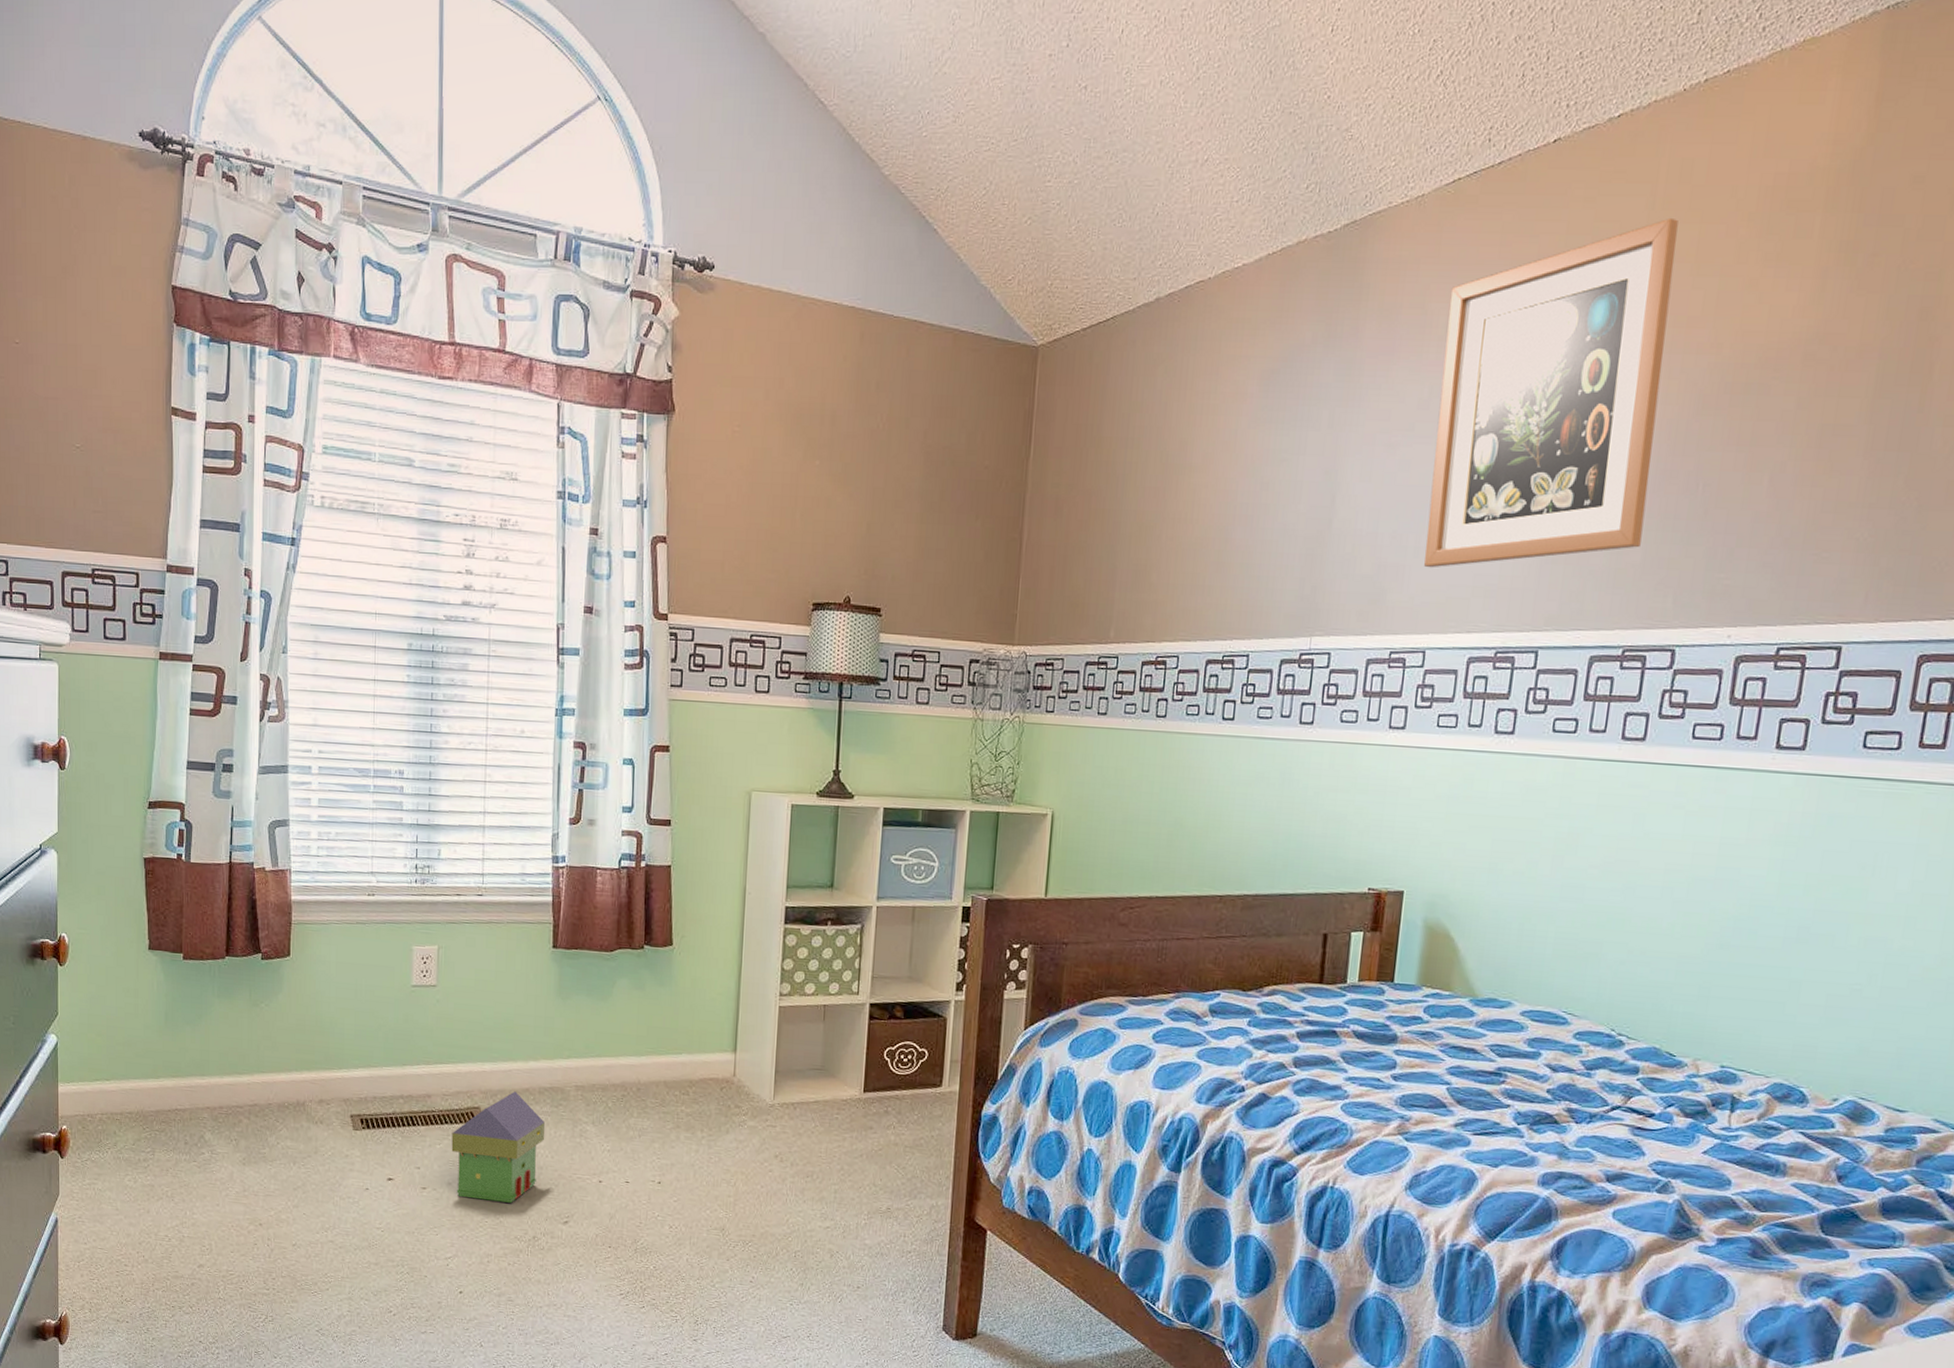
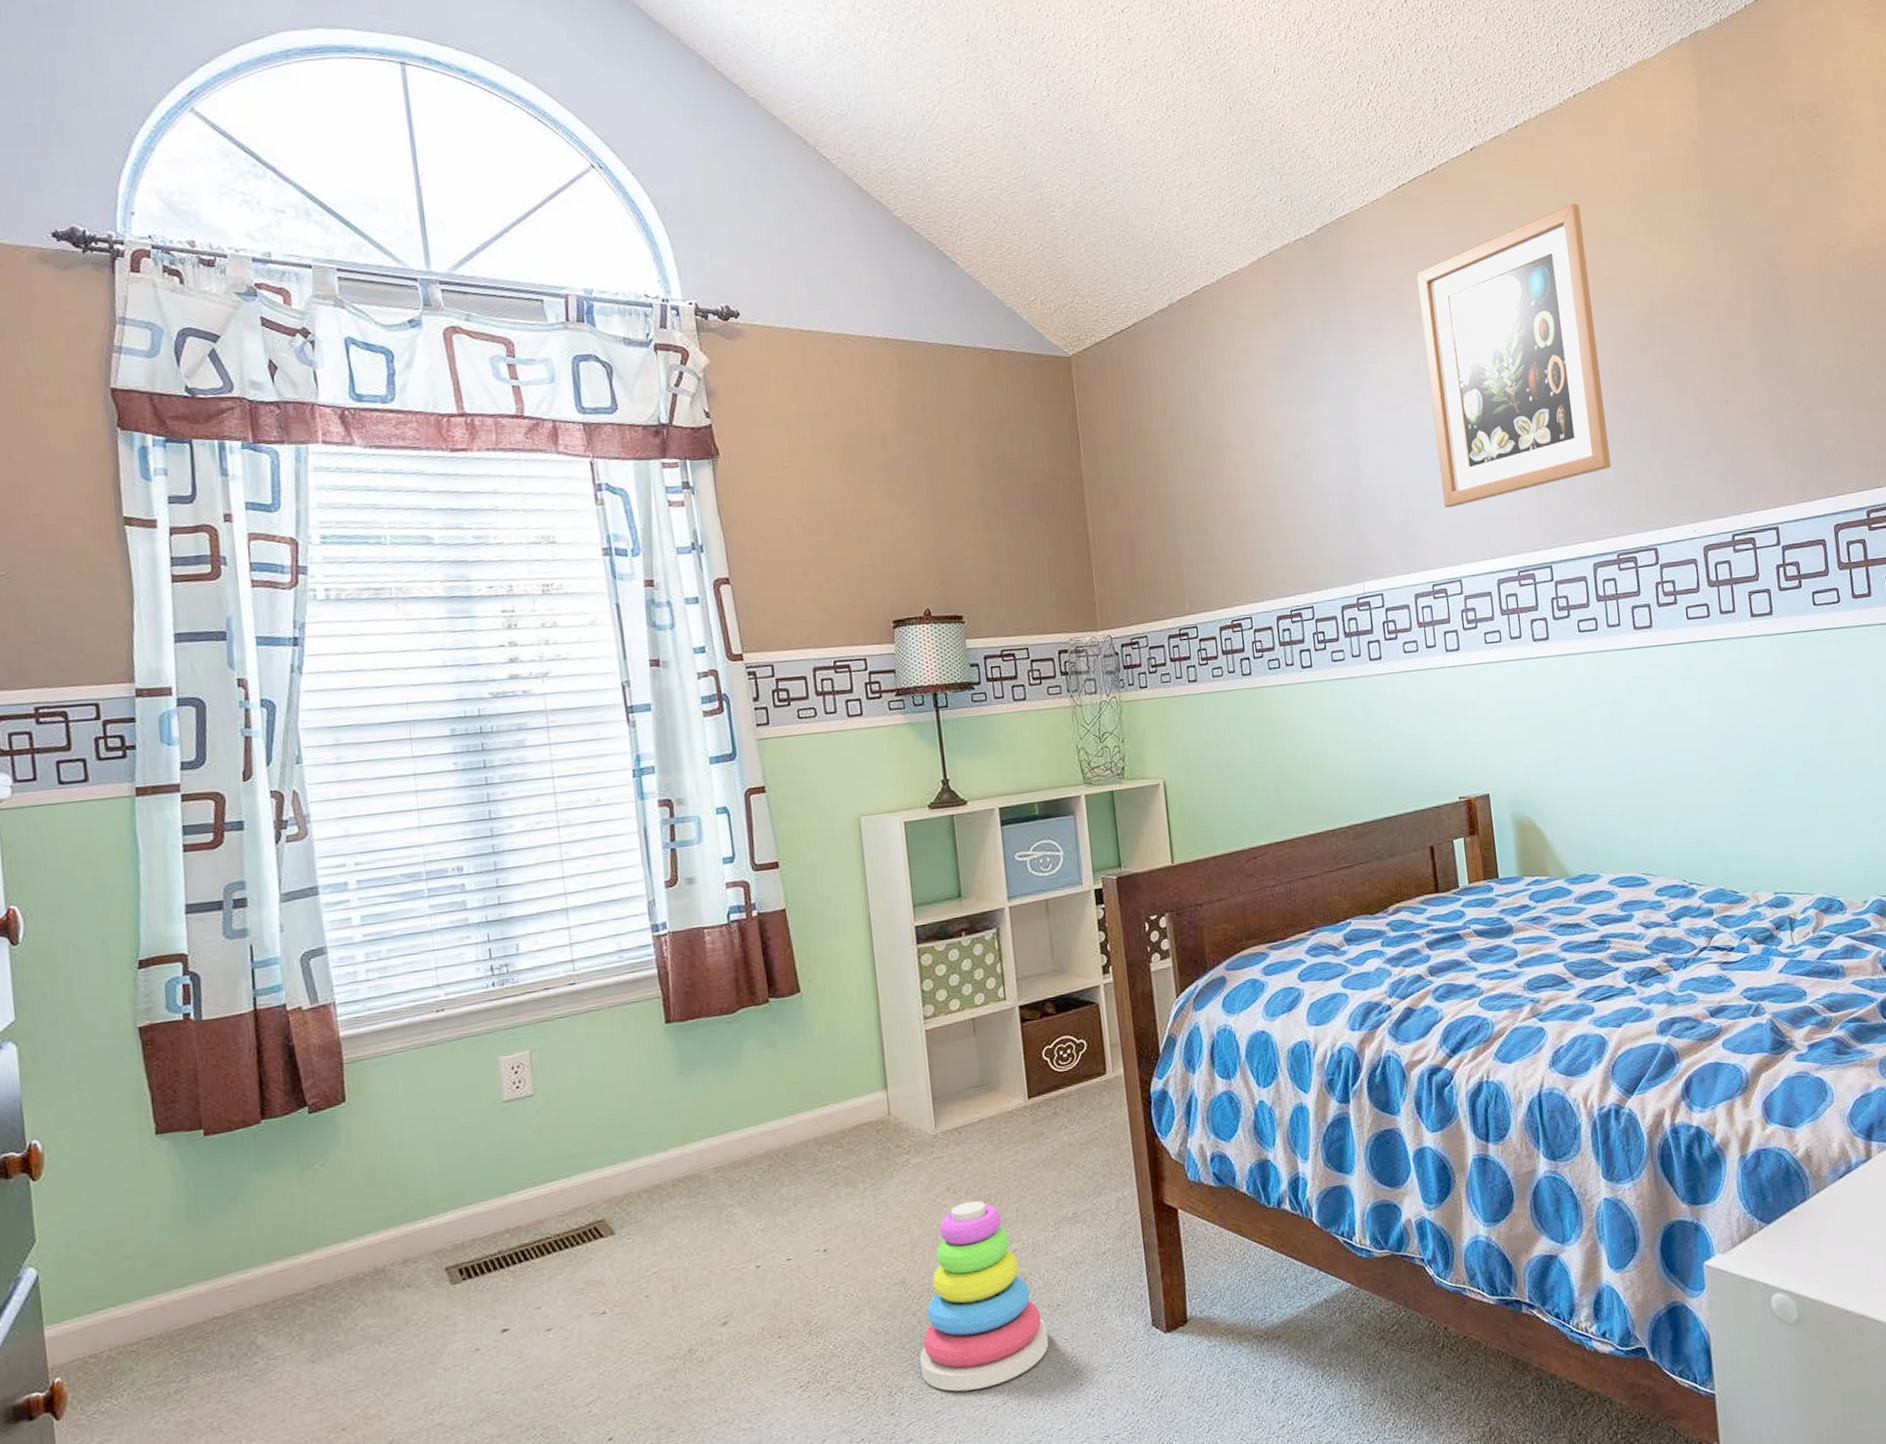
toy house: present [451,1091,545,1203] -> none [574,1191,687,1328]
stacking toy: none [726,1172,844,1342] -> present [920,1200,1049,1392]

